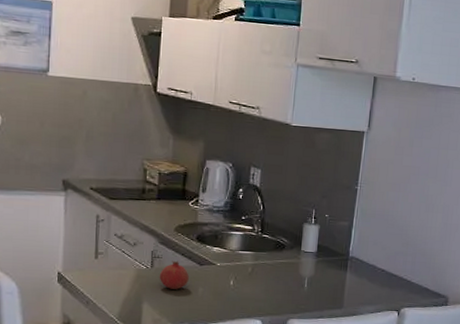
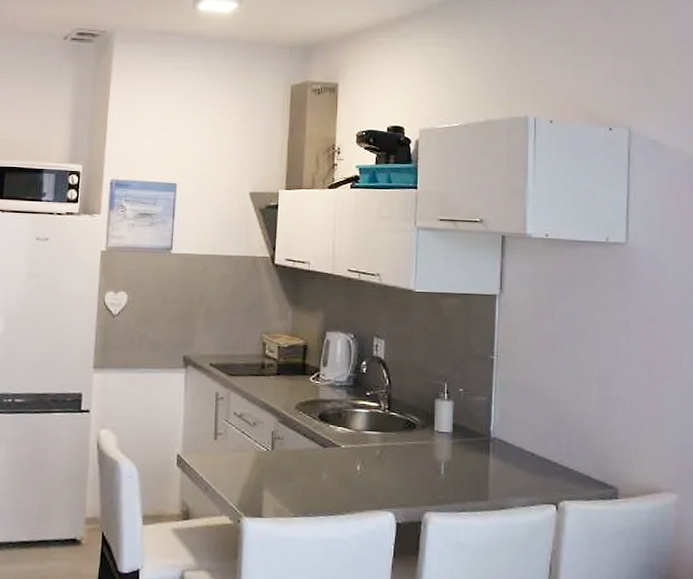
fruit: present [159,260,189,290] -> none [280,441,312,475]

